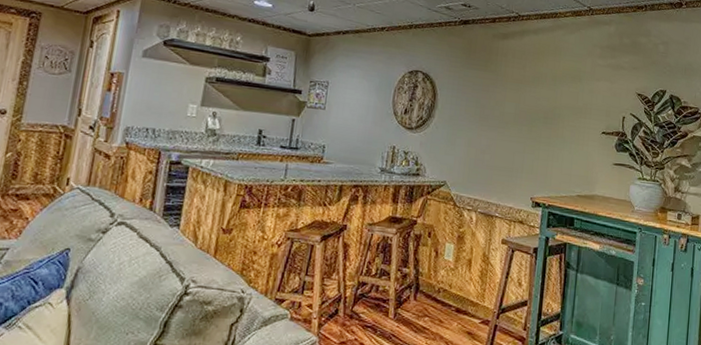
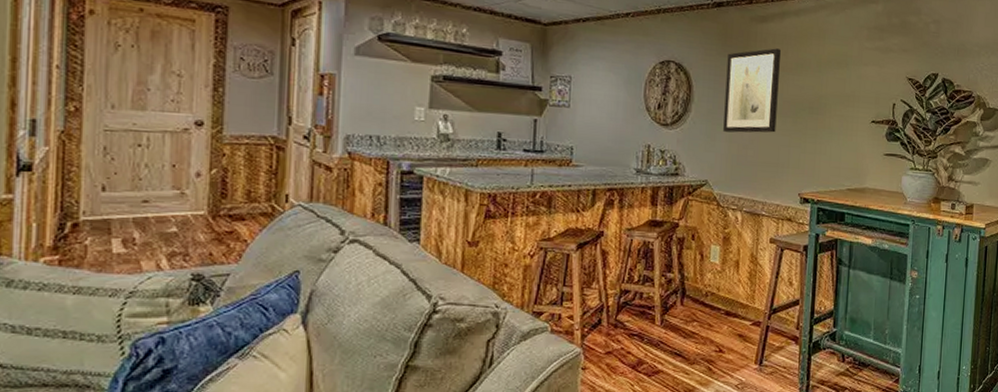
wall art: none [463,62,519,140] -> present [723,48,781,133]

